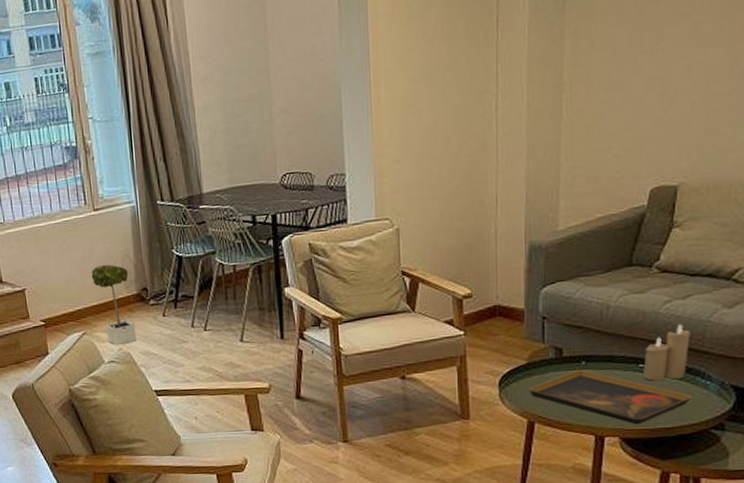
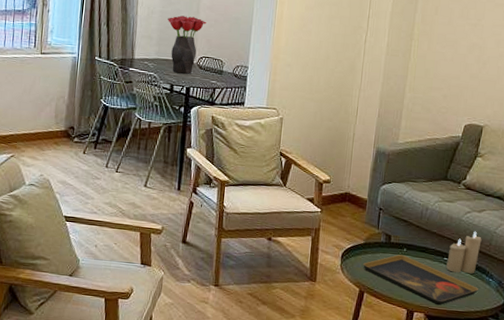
potted tree: present [91,264,137,346] -> none [28,100,61,172]
bouquet: none [235,126,284,200] -> present [168,15,206,74]

